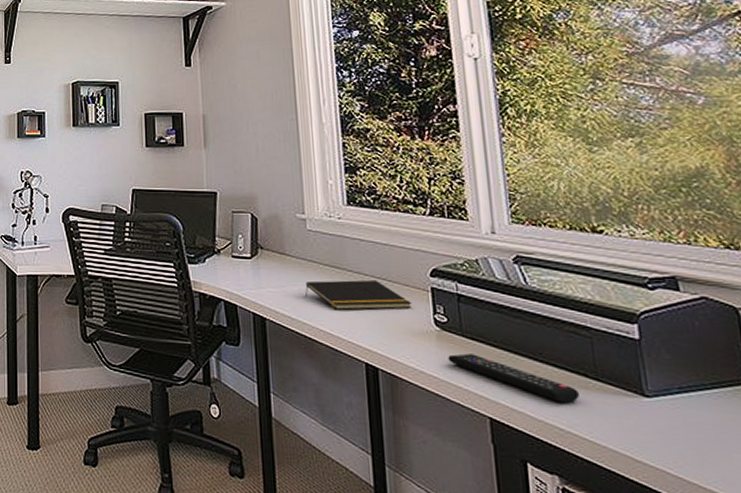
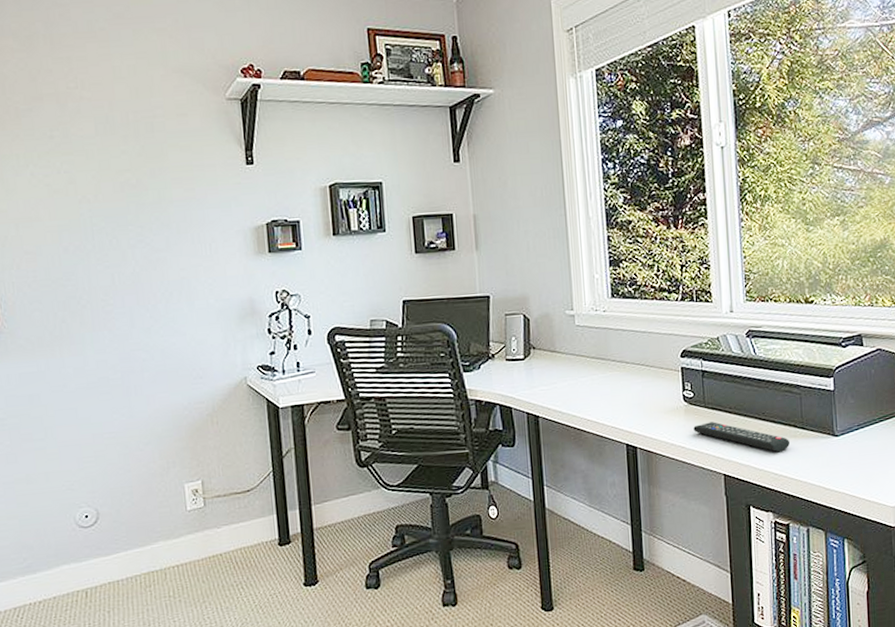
notepad: present [305,279,413,310] -> none [574,366,666,399]

